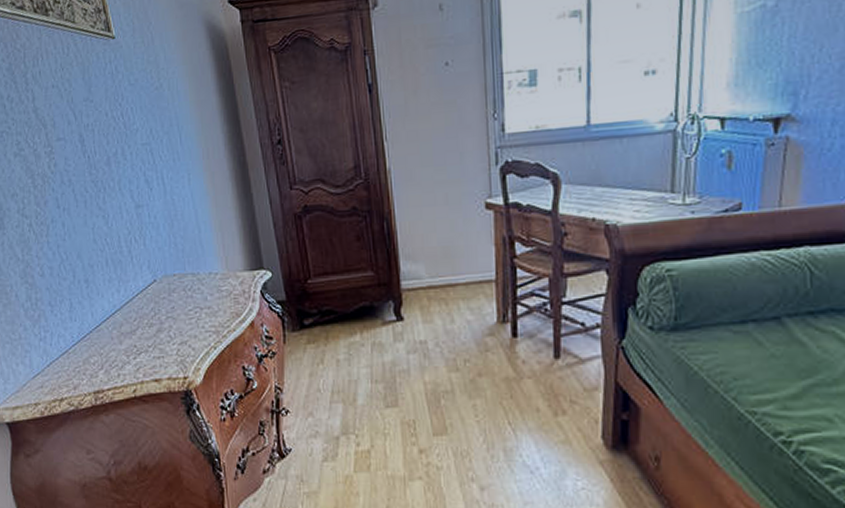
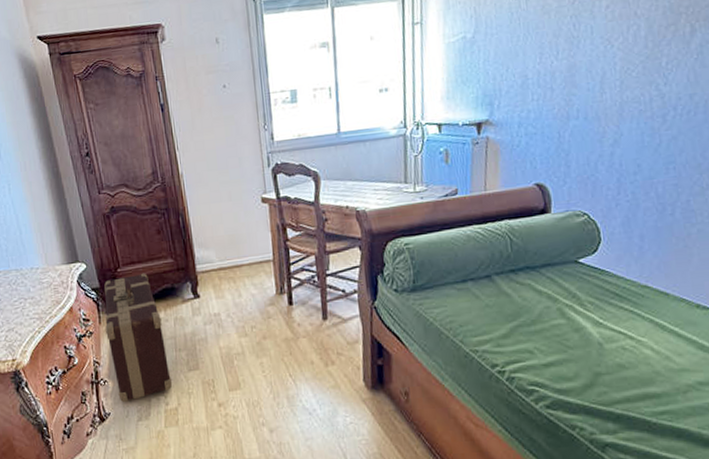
suitcase: none [290,286,366,439] -> present [104,273,172,403]

